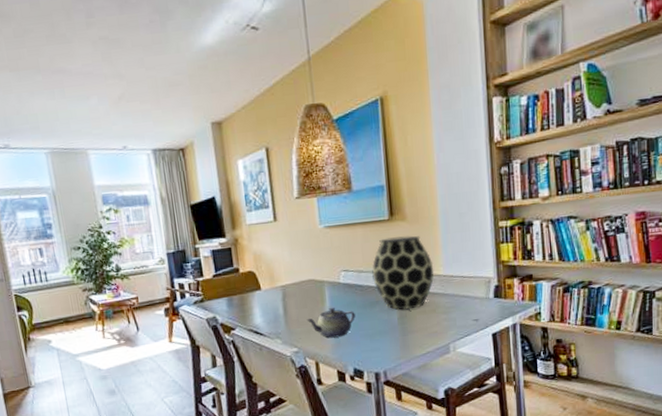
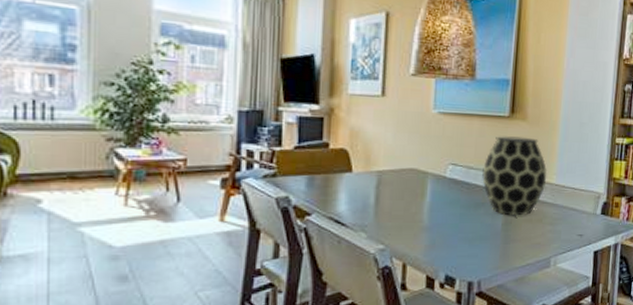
teapot: present [306,307,355,338] -> none [400,203,457,238]

